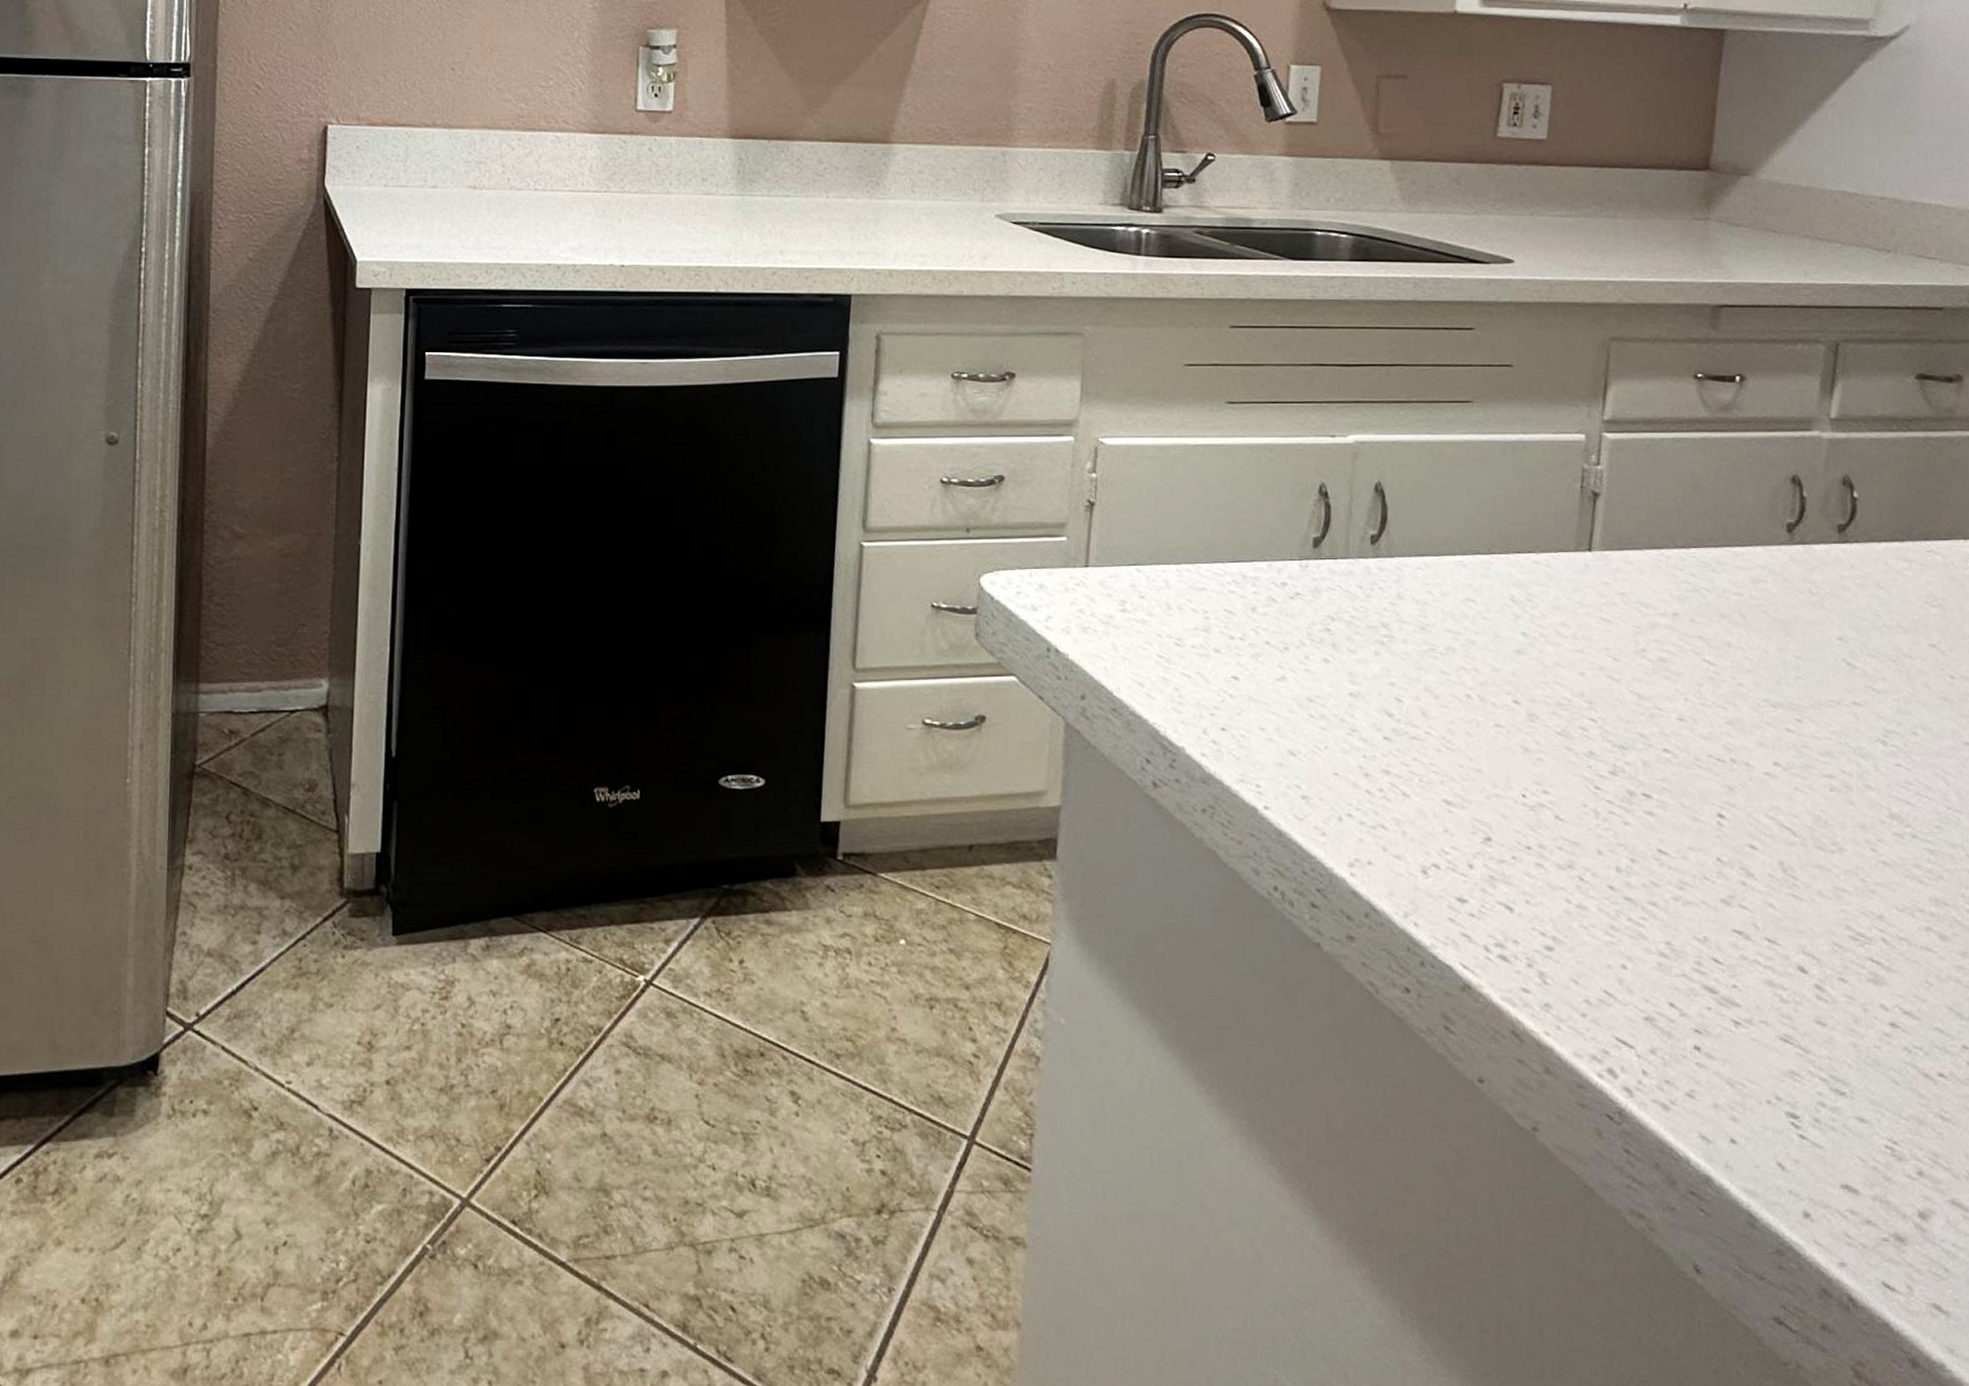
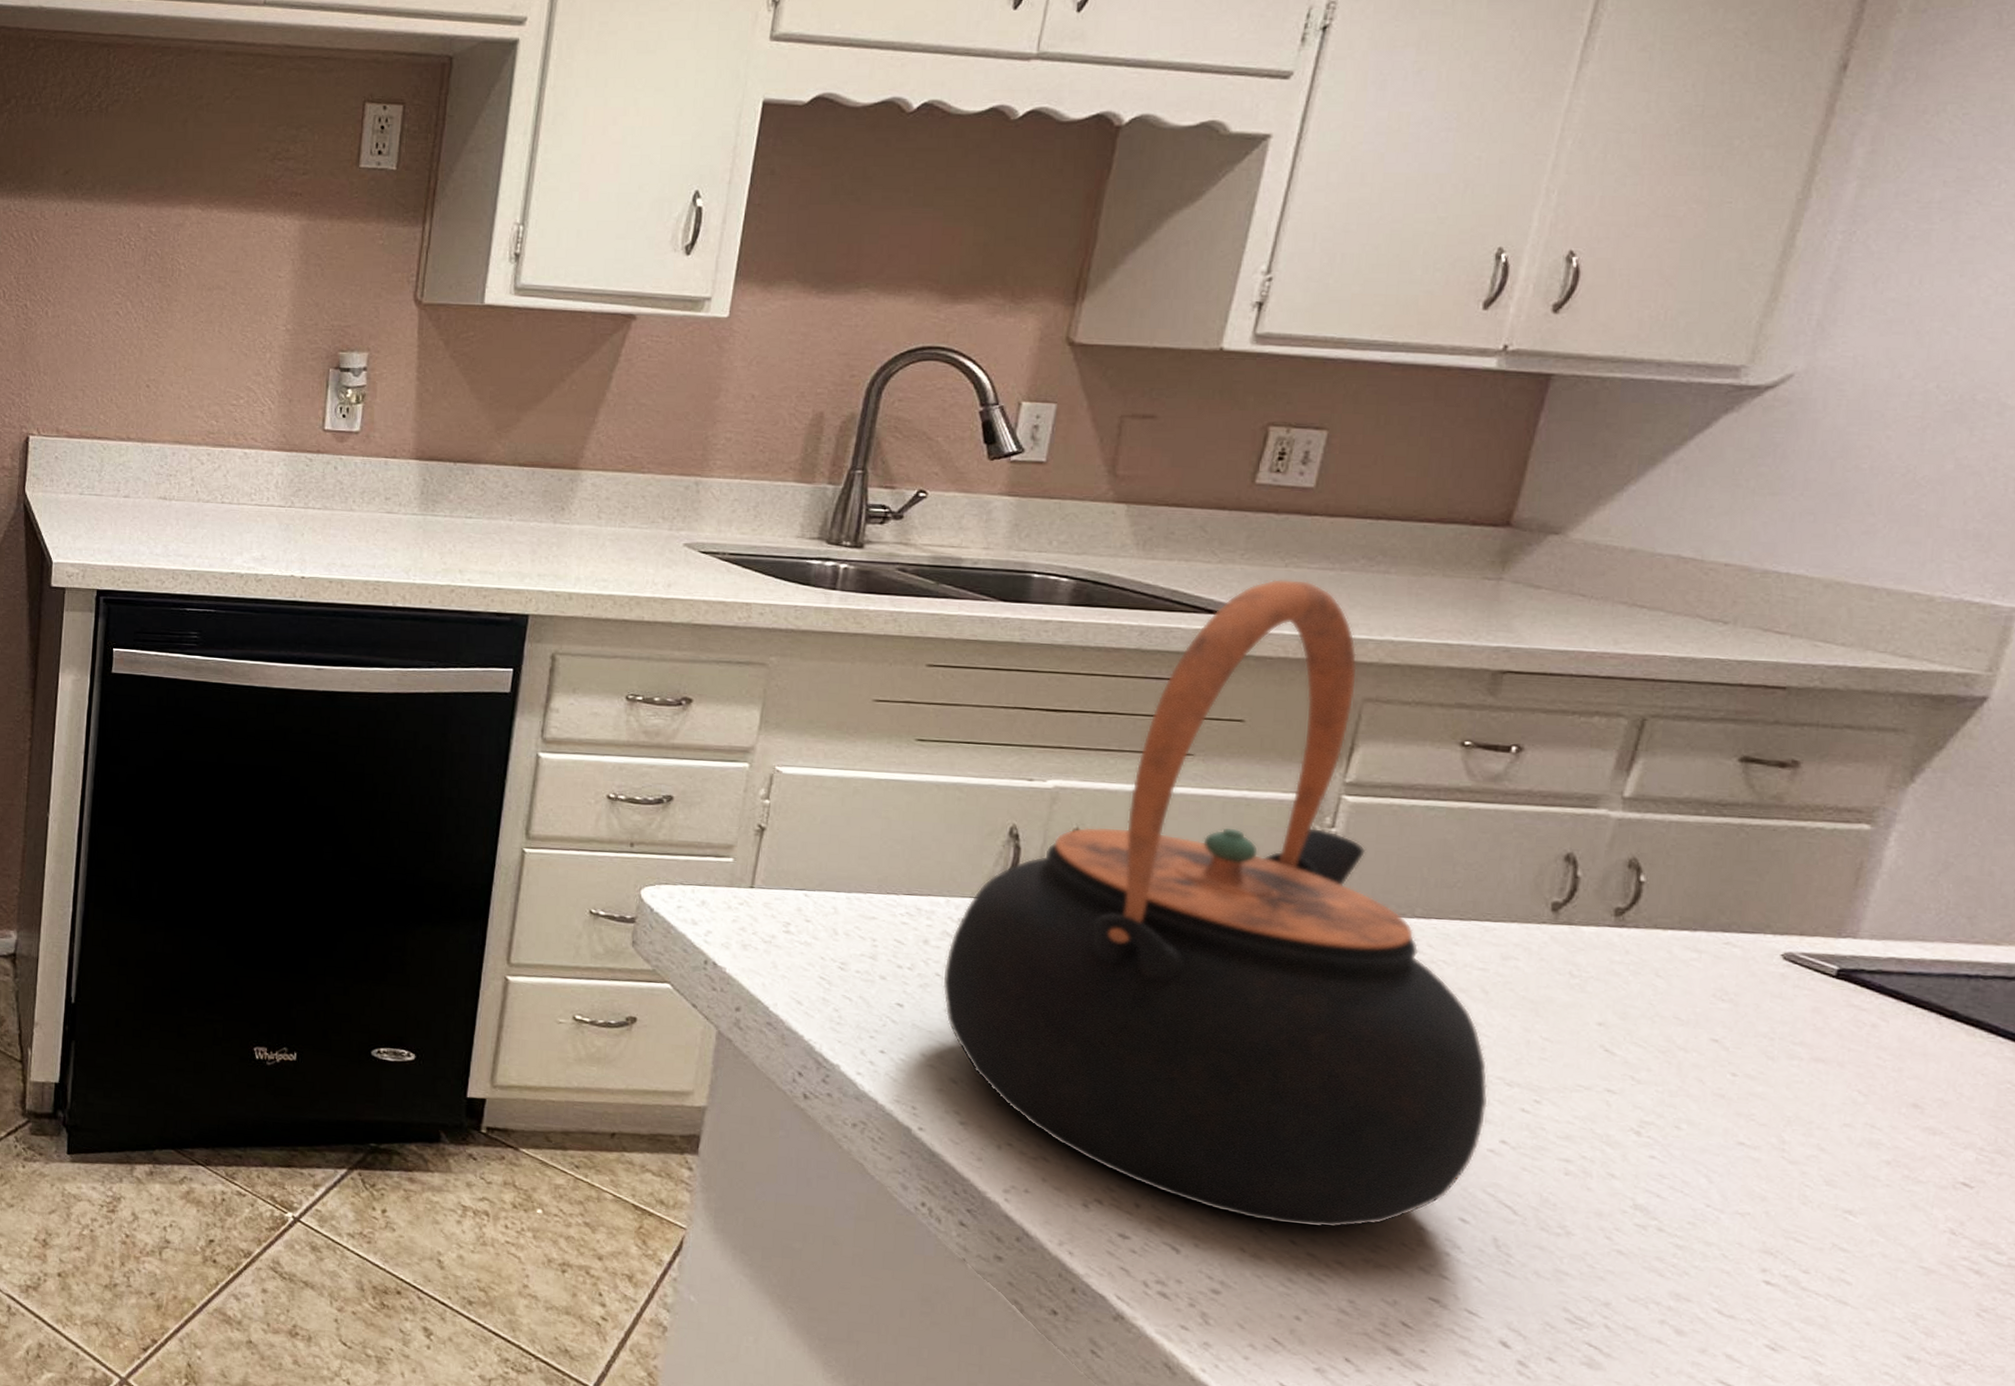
teapot: none [1272,226,1759,871] -> present [942,578,1489,1229]

